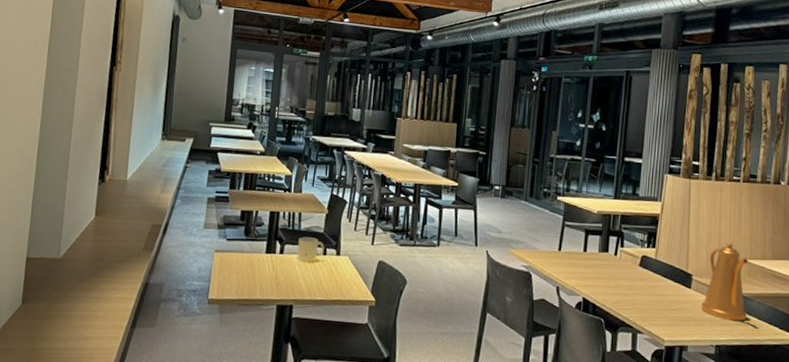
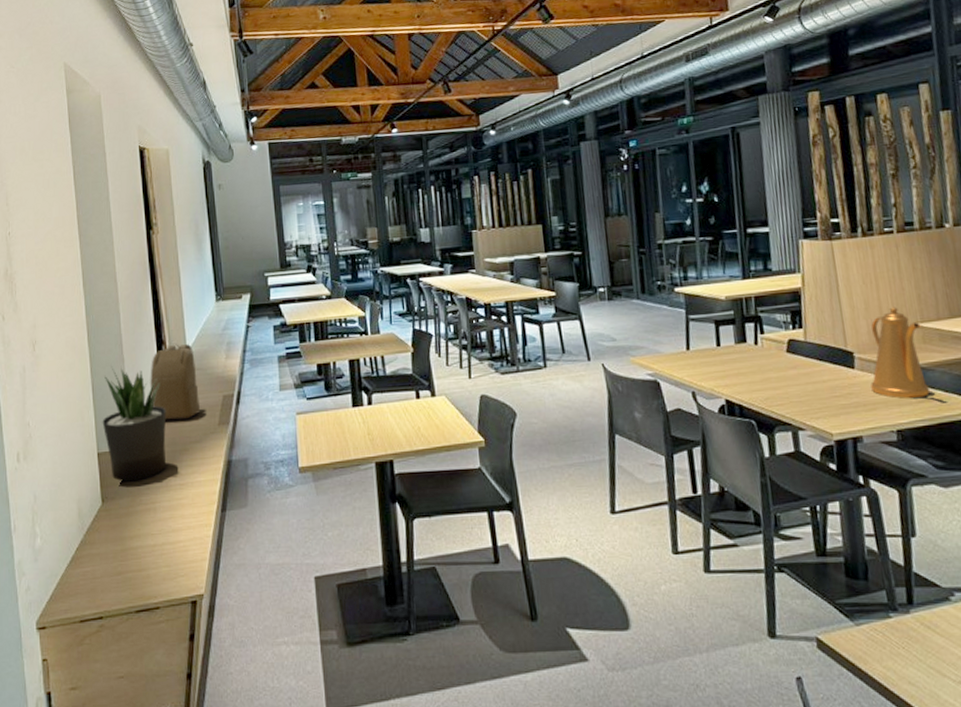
planter: none [36,181,98,289] -> present [102,366,167,482]
backpack: none [85,171,133,240] -> present [150,344,200,420]
mug: present [297,237,325,262] -> none [386,381,417,410]

